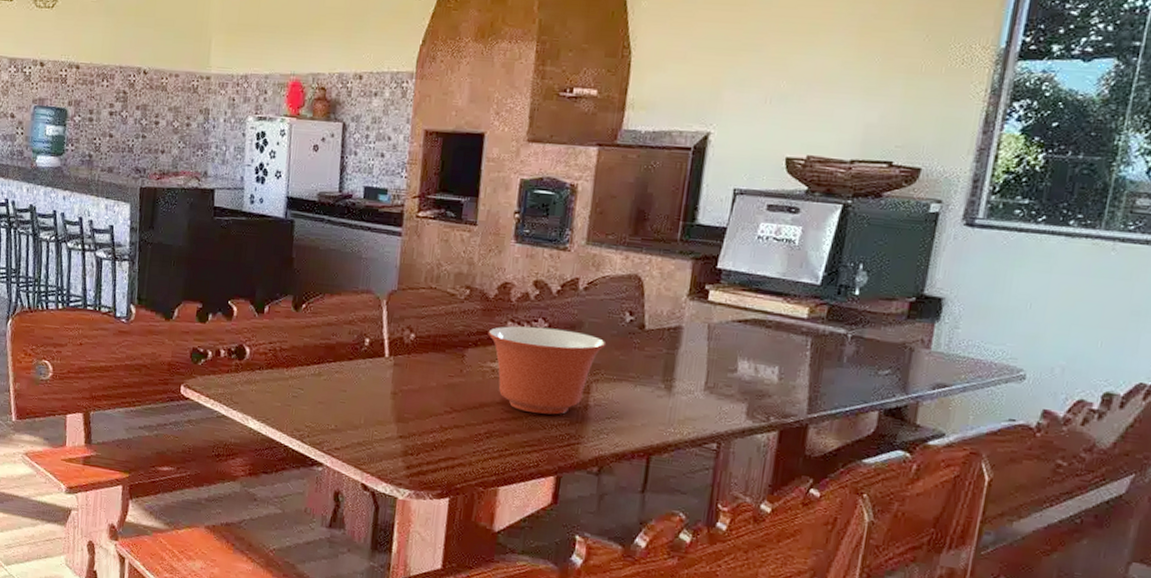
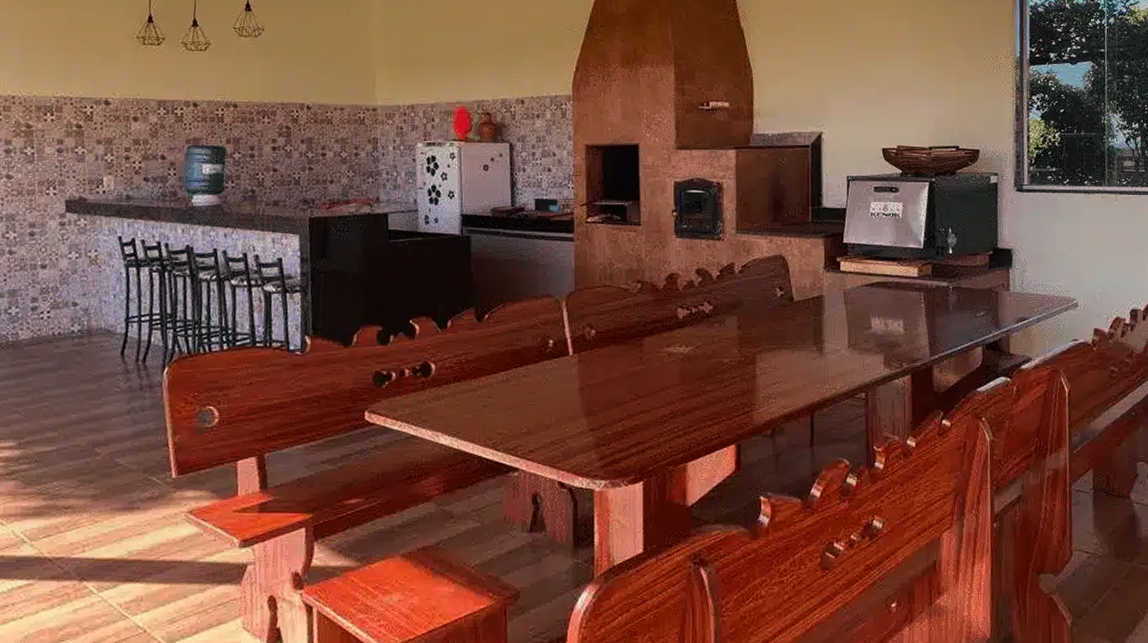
mixing bowl: present [488,326,607,415] -> none [661,310,764,389]

